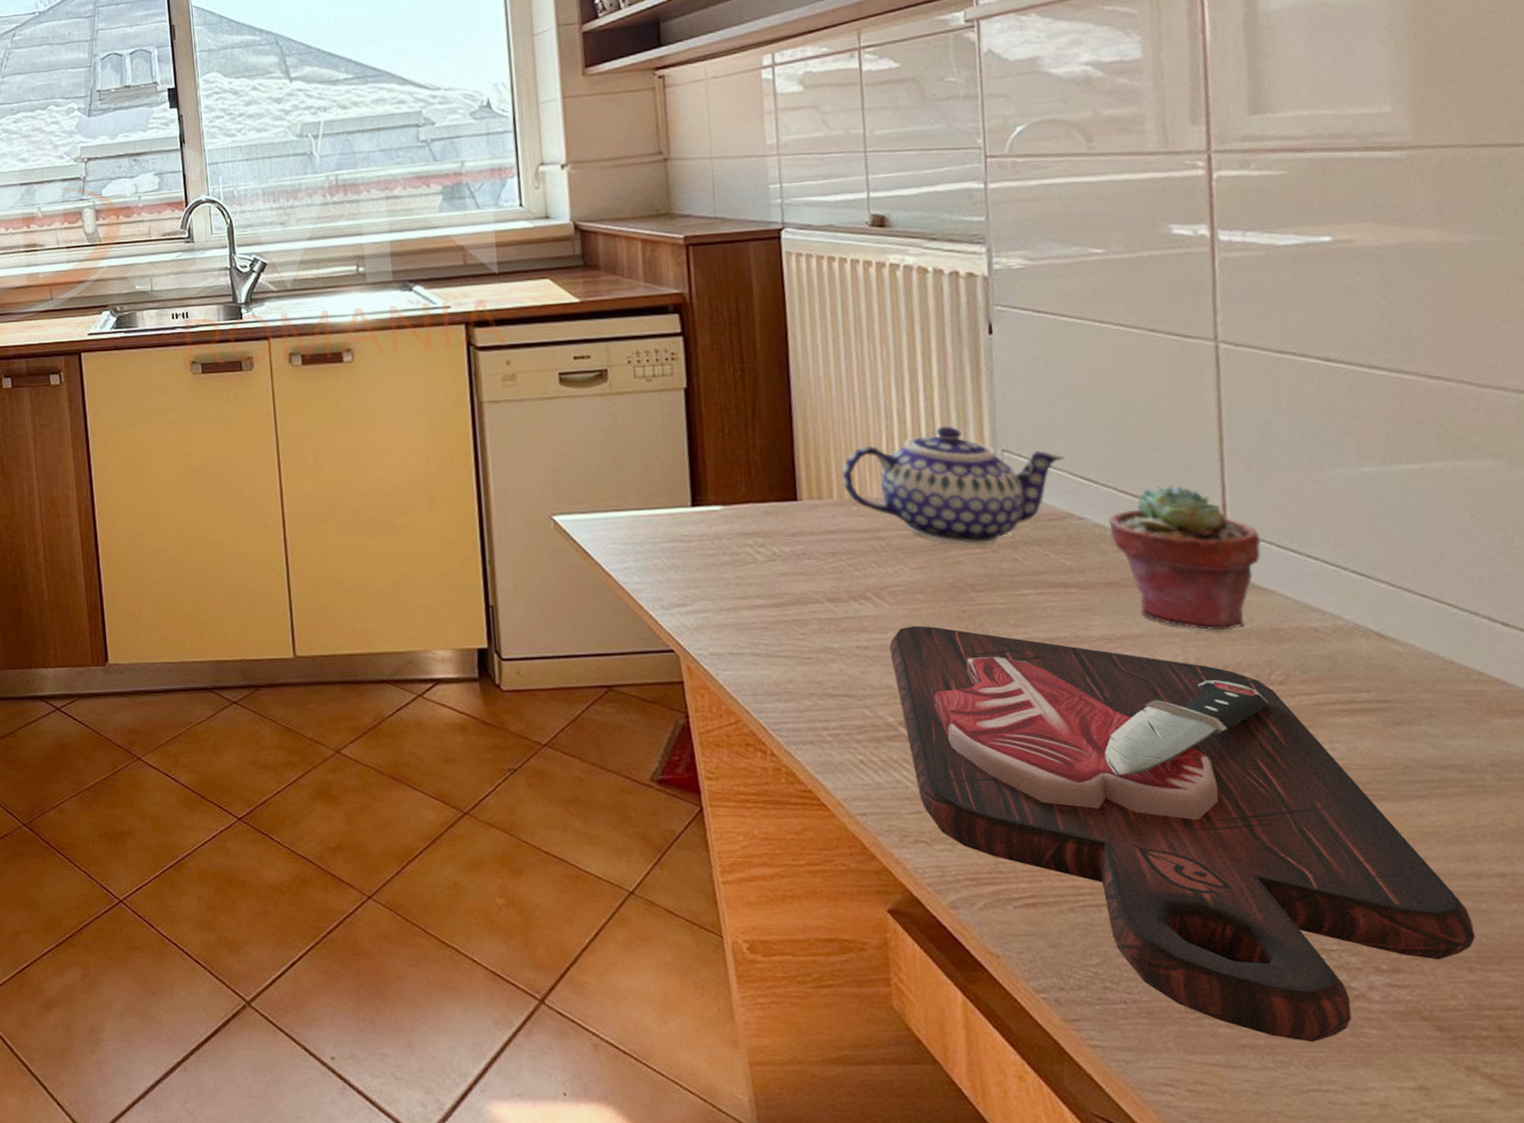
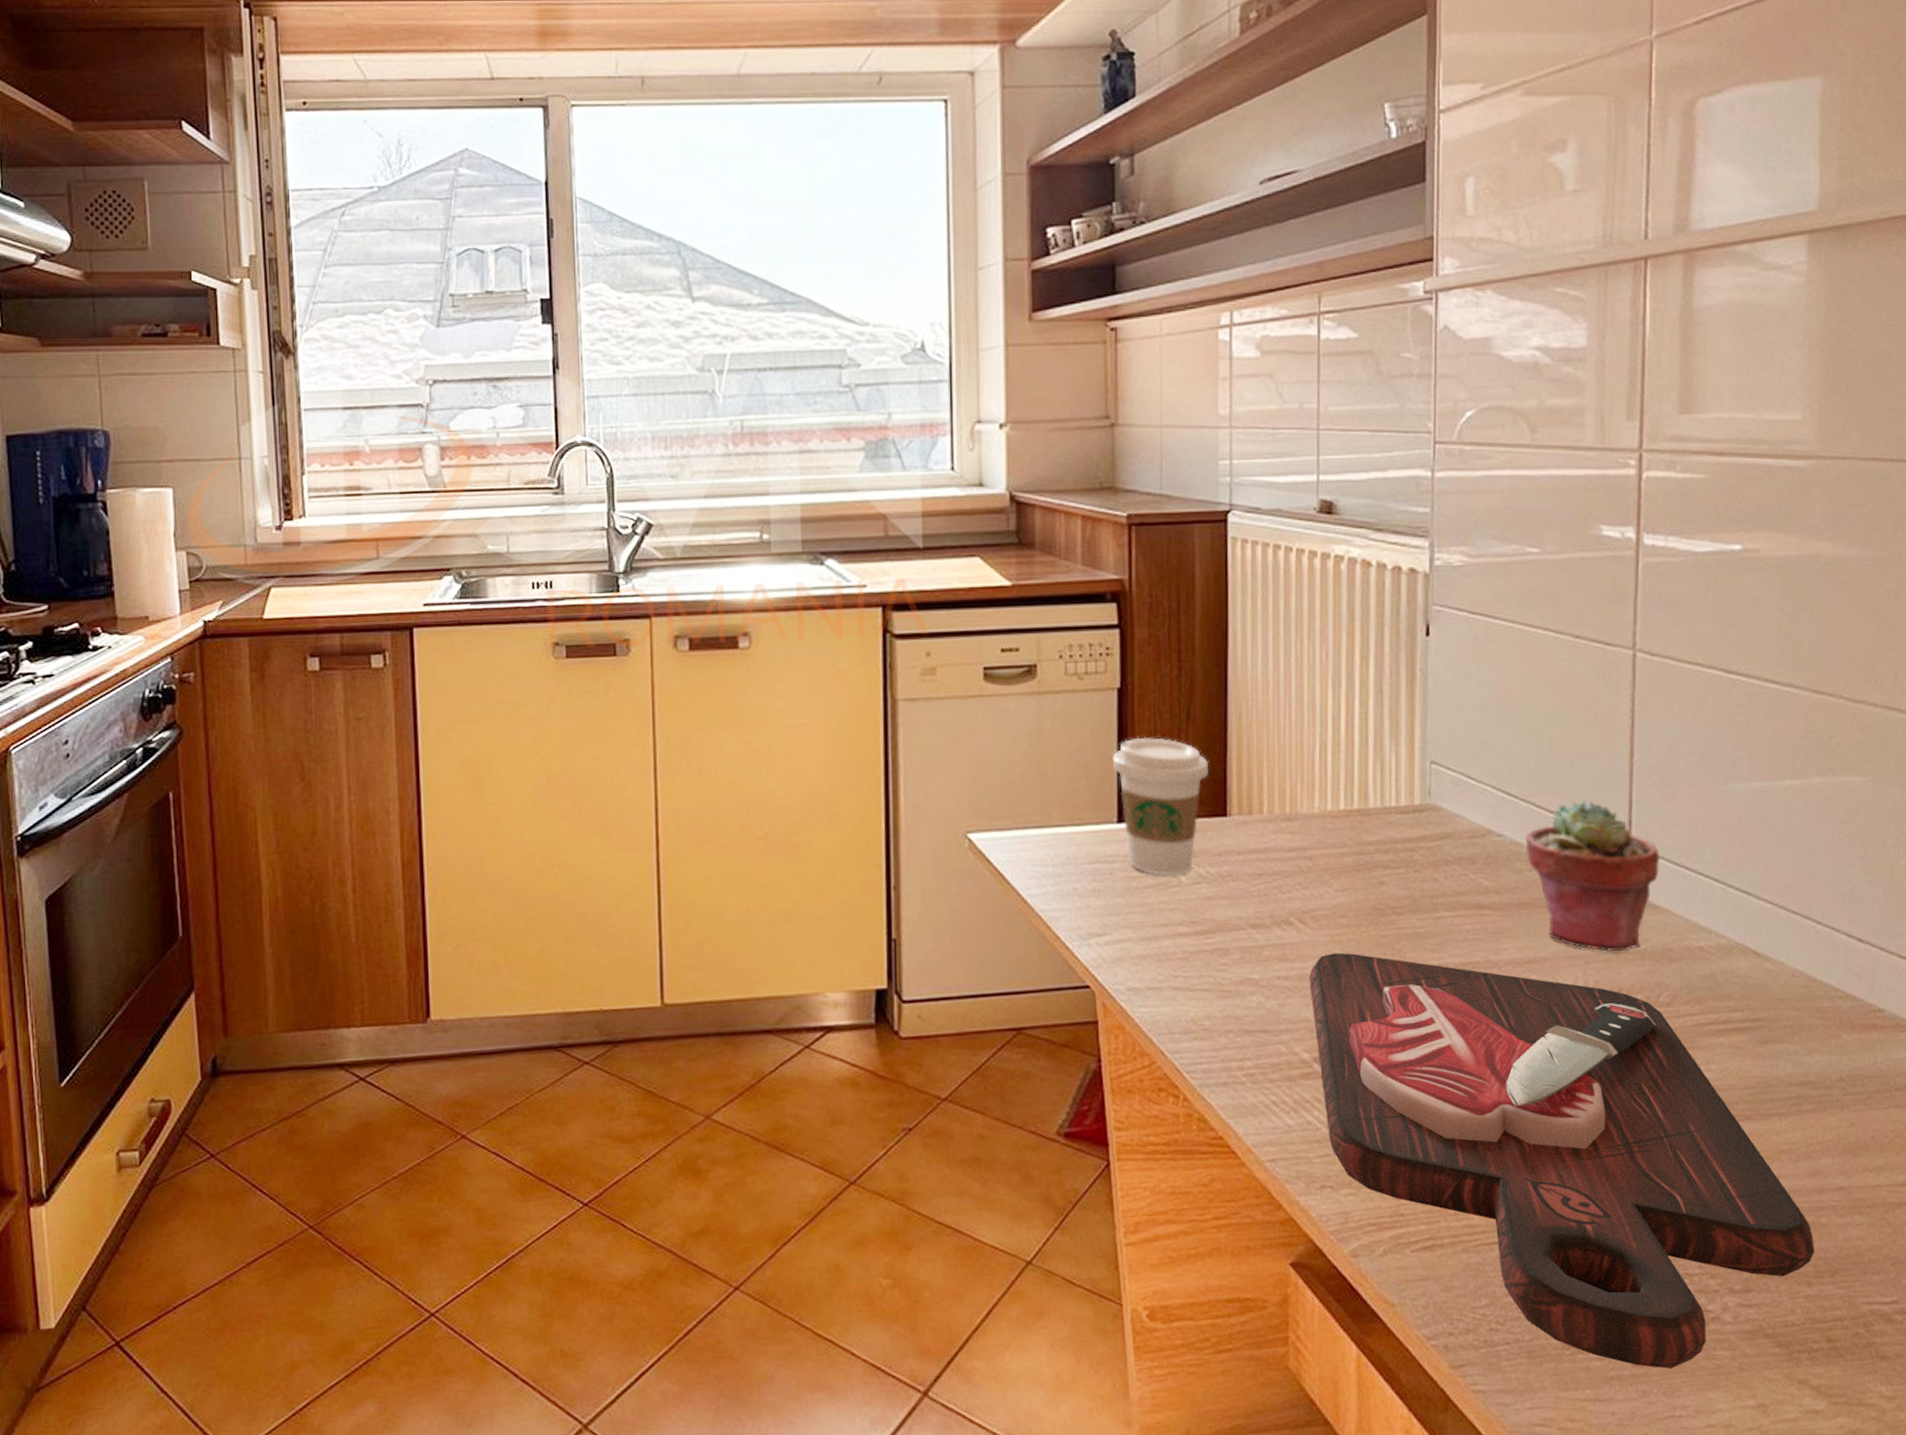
coffee cup: none [683,430,777,554] -> present [1113,737,1209,876]
teapot: present [841,426,1064,546] -> none [1272,735,1488,866]

